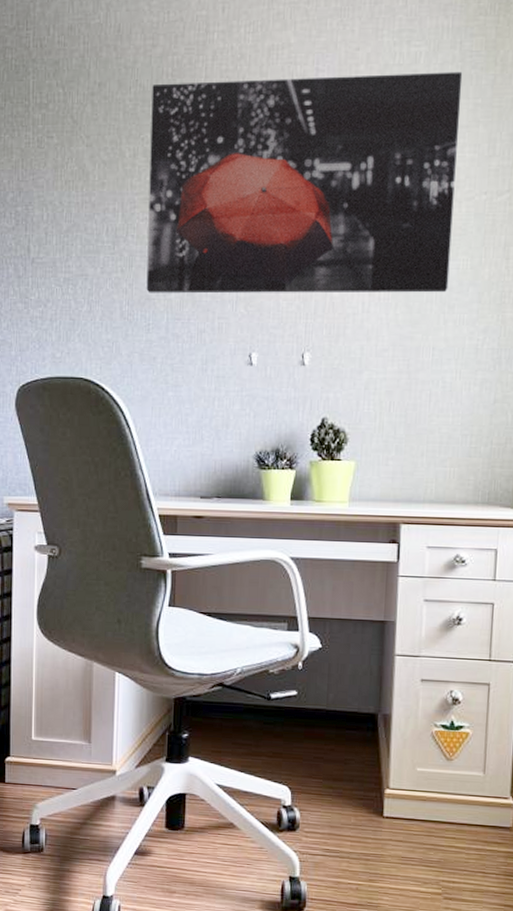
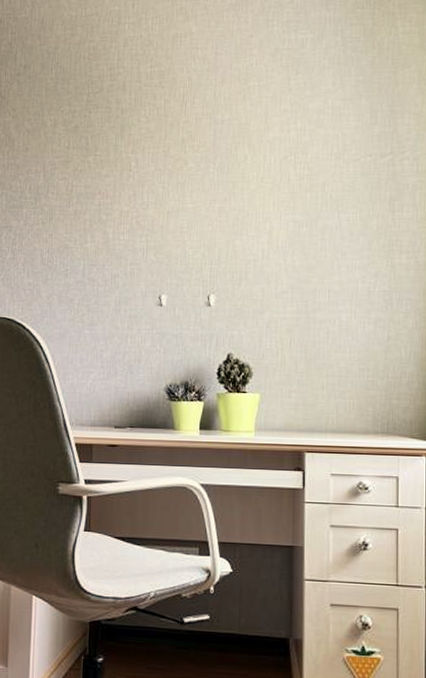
wall art: present [146,71,463,294] -> none [65,54,345,243]

